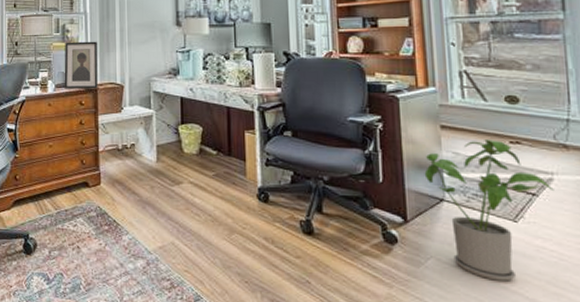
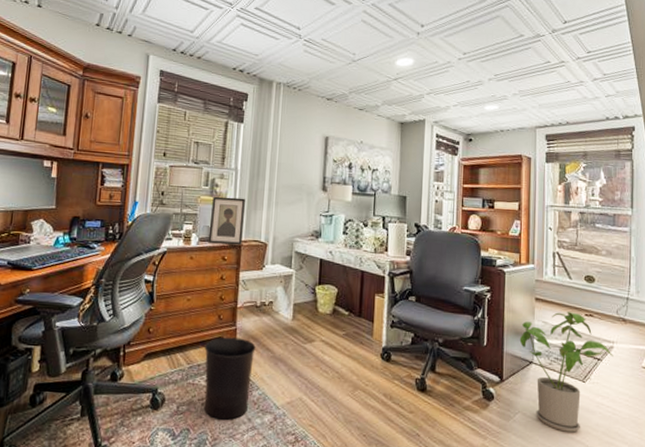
waste bin: none [70,181,121,265] -> present [204,337,256,420]

